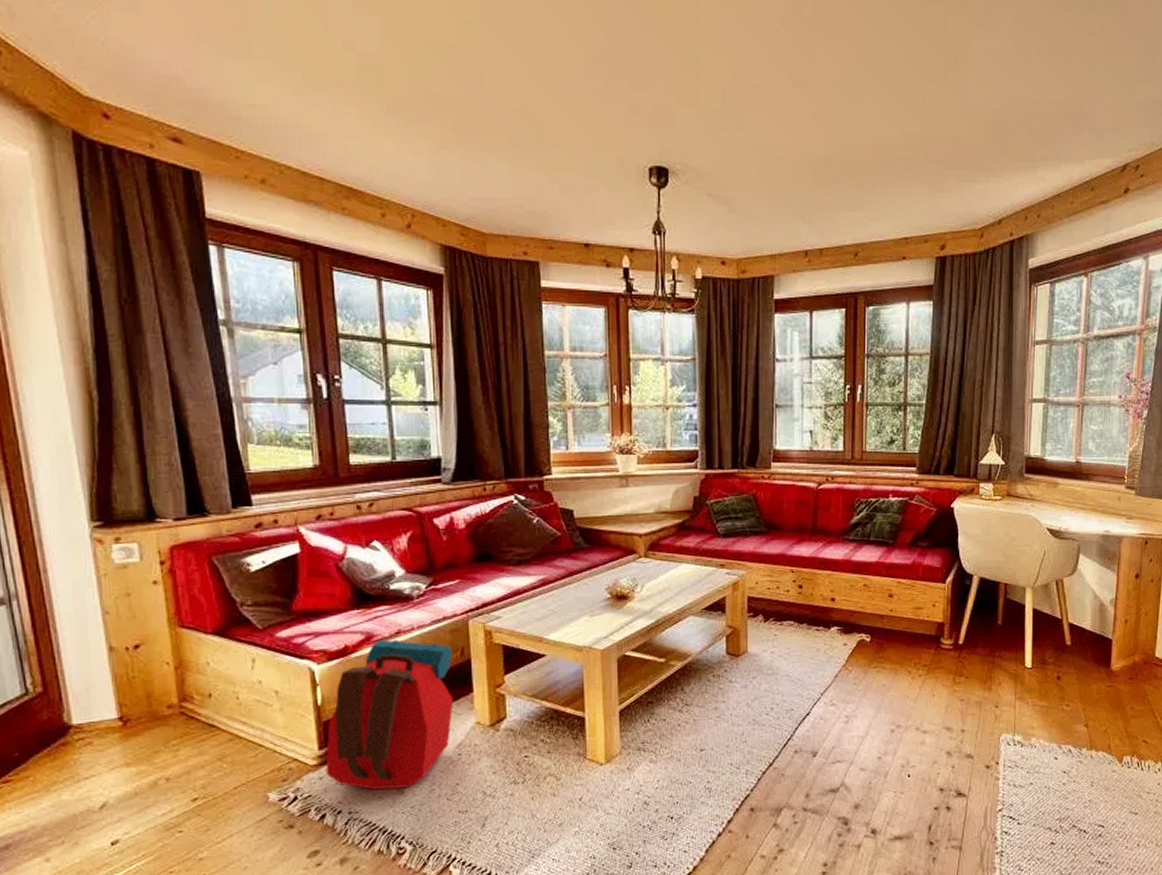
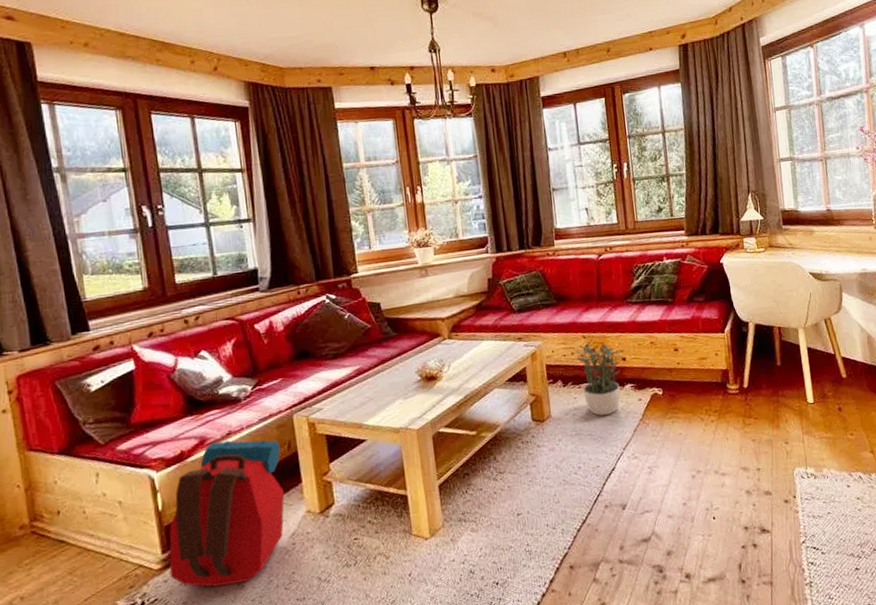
potted plant: none [780,577,832,657] -> present [574,342,623,416]

